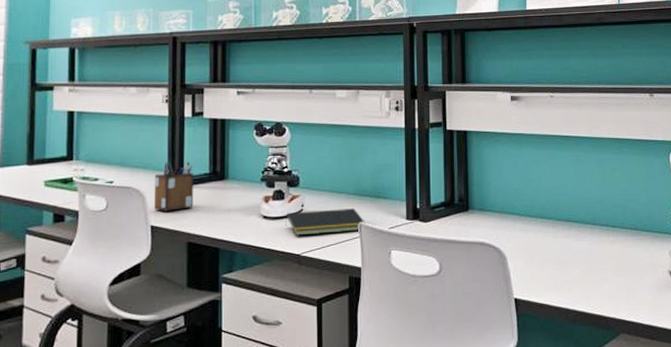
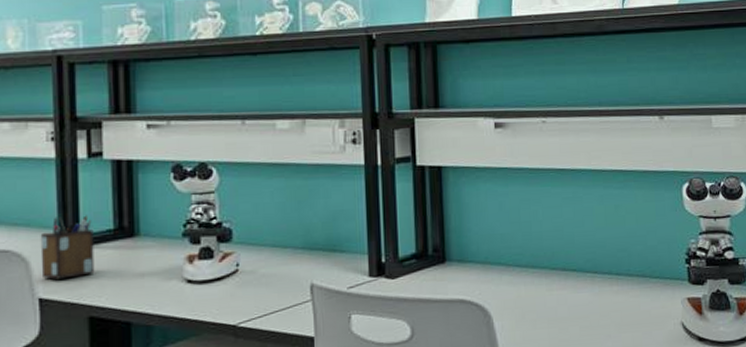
notepad: present [284,208,368,236] -> none [215,266,321,303]

